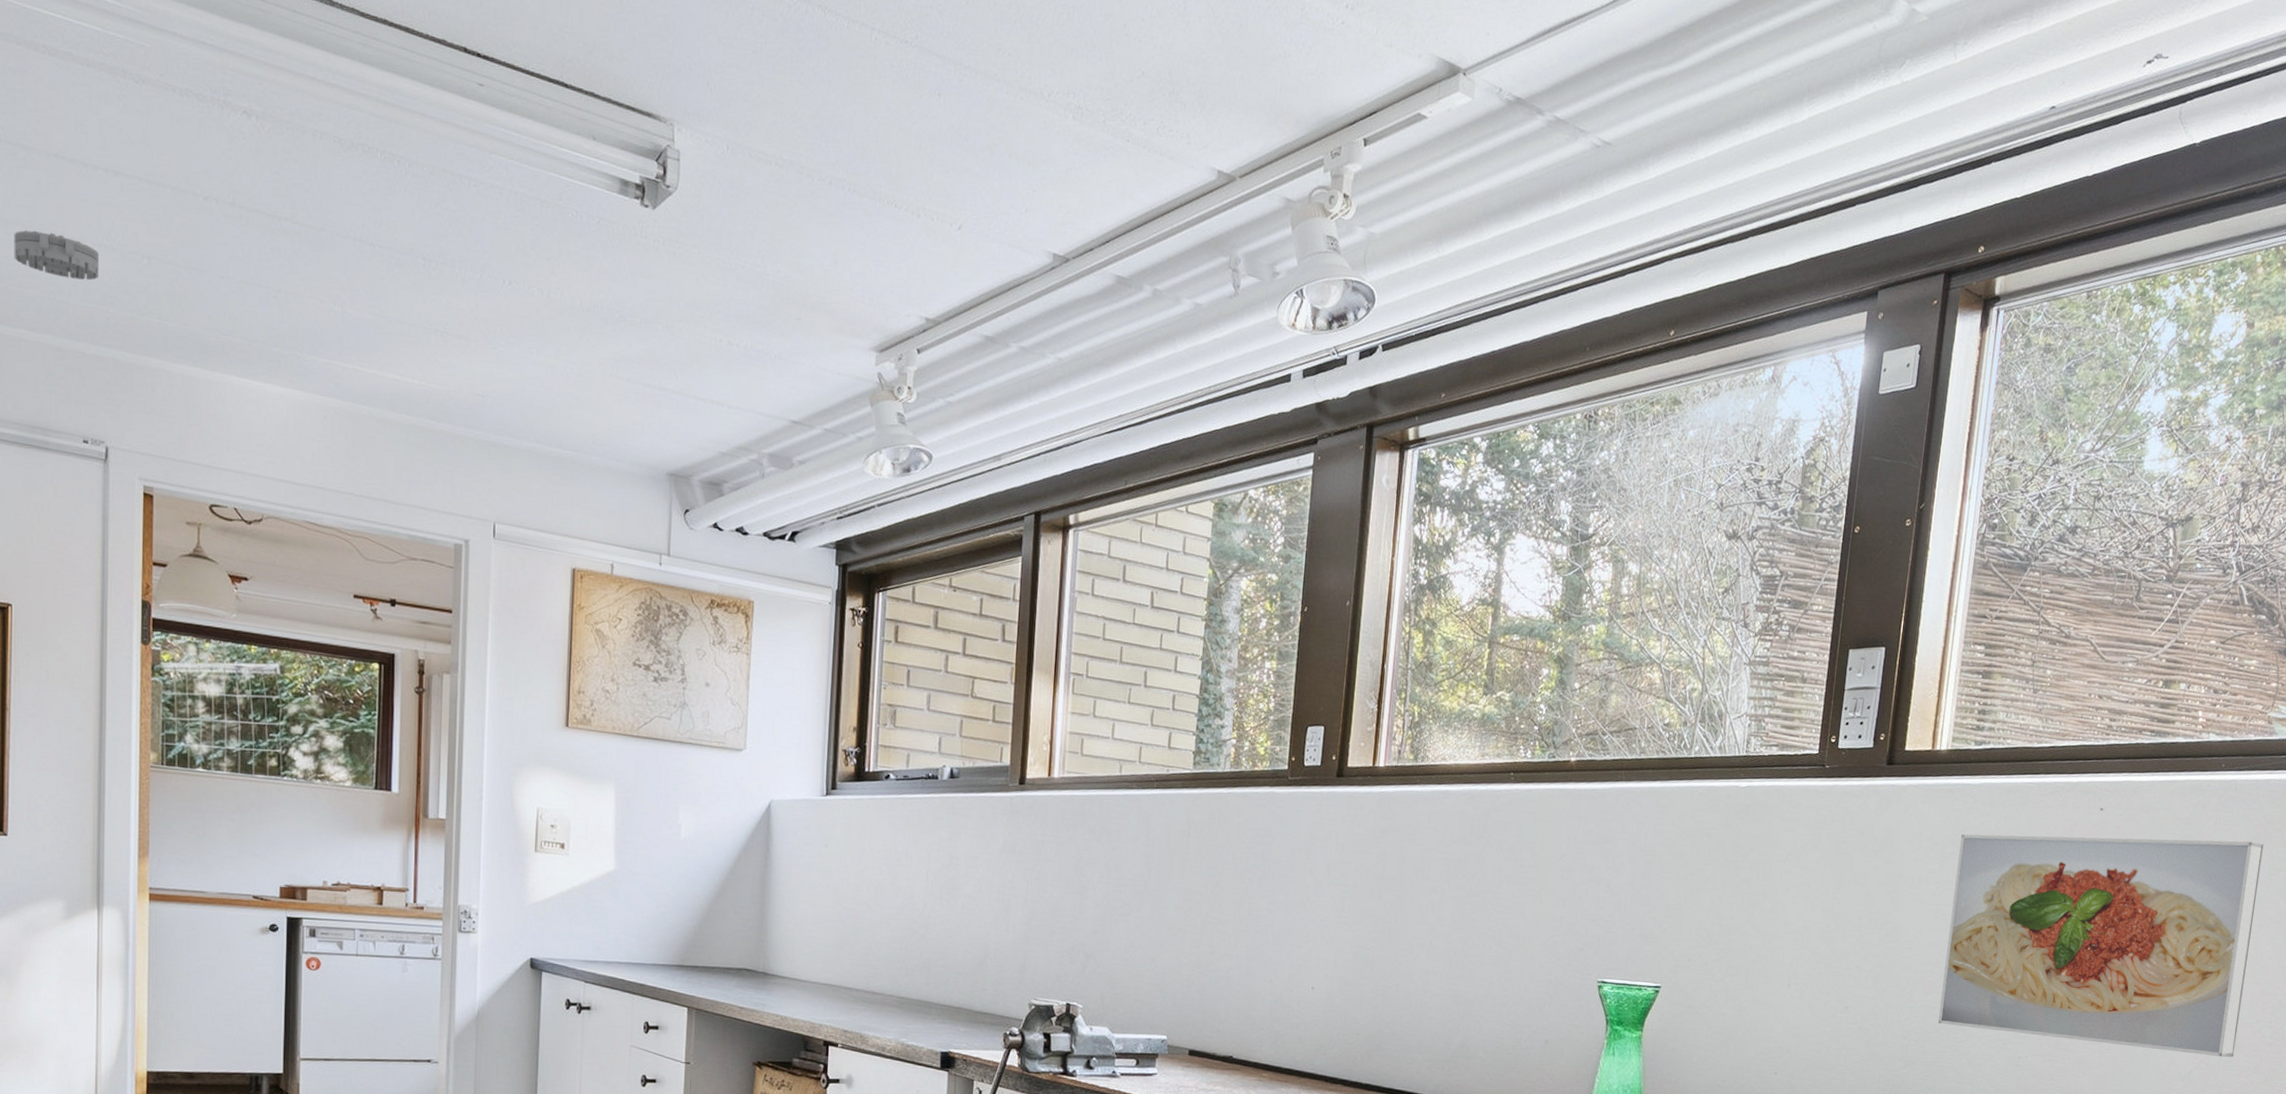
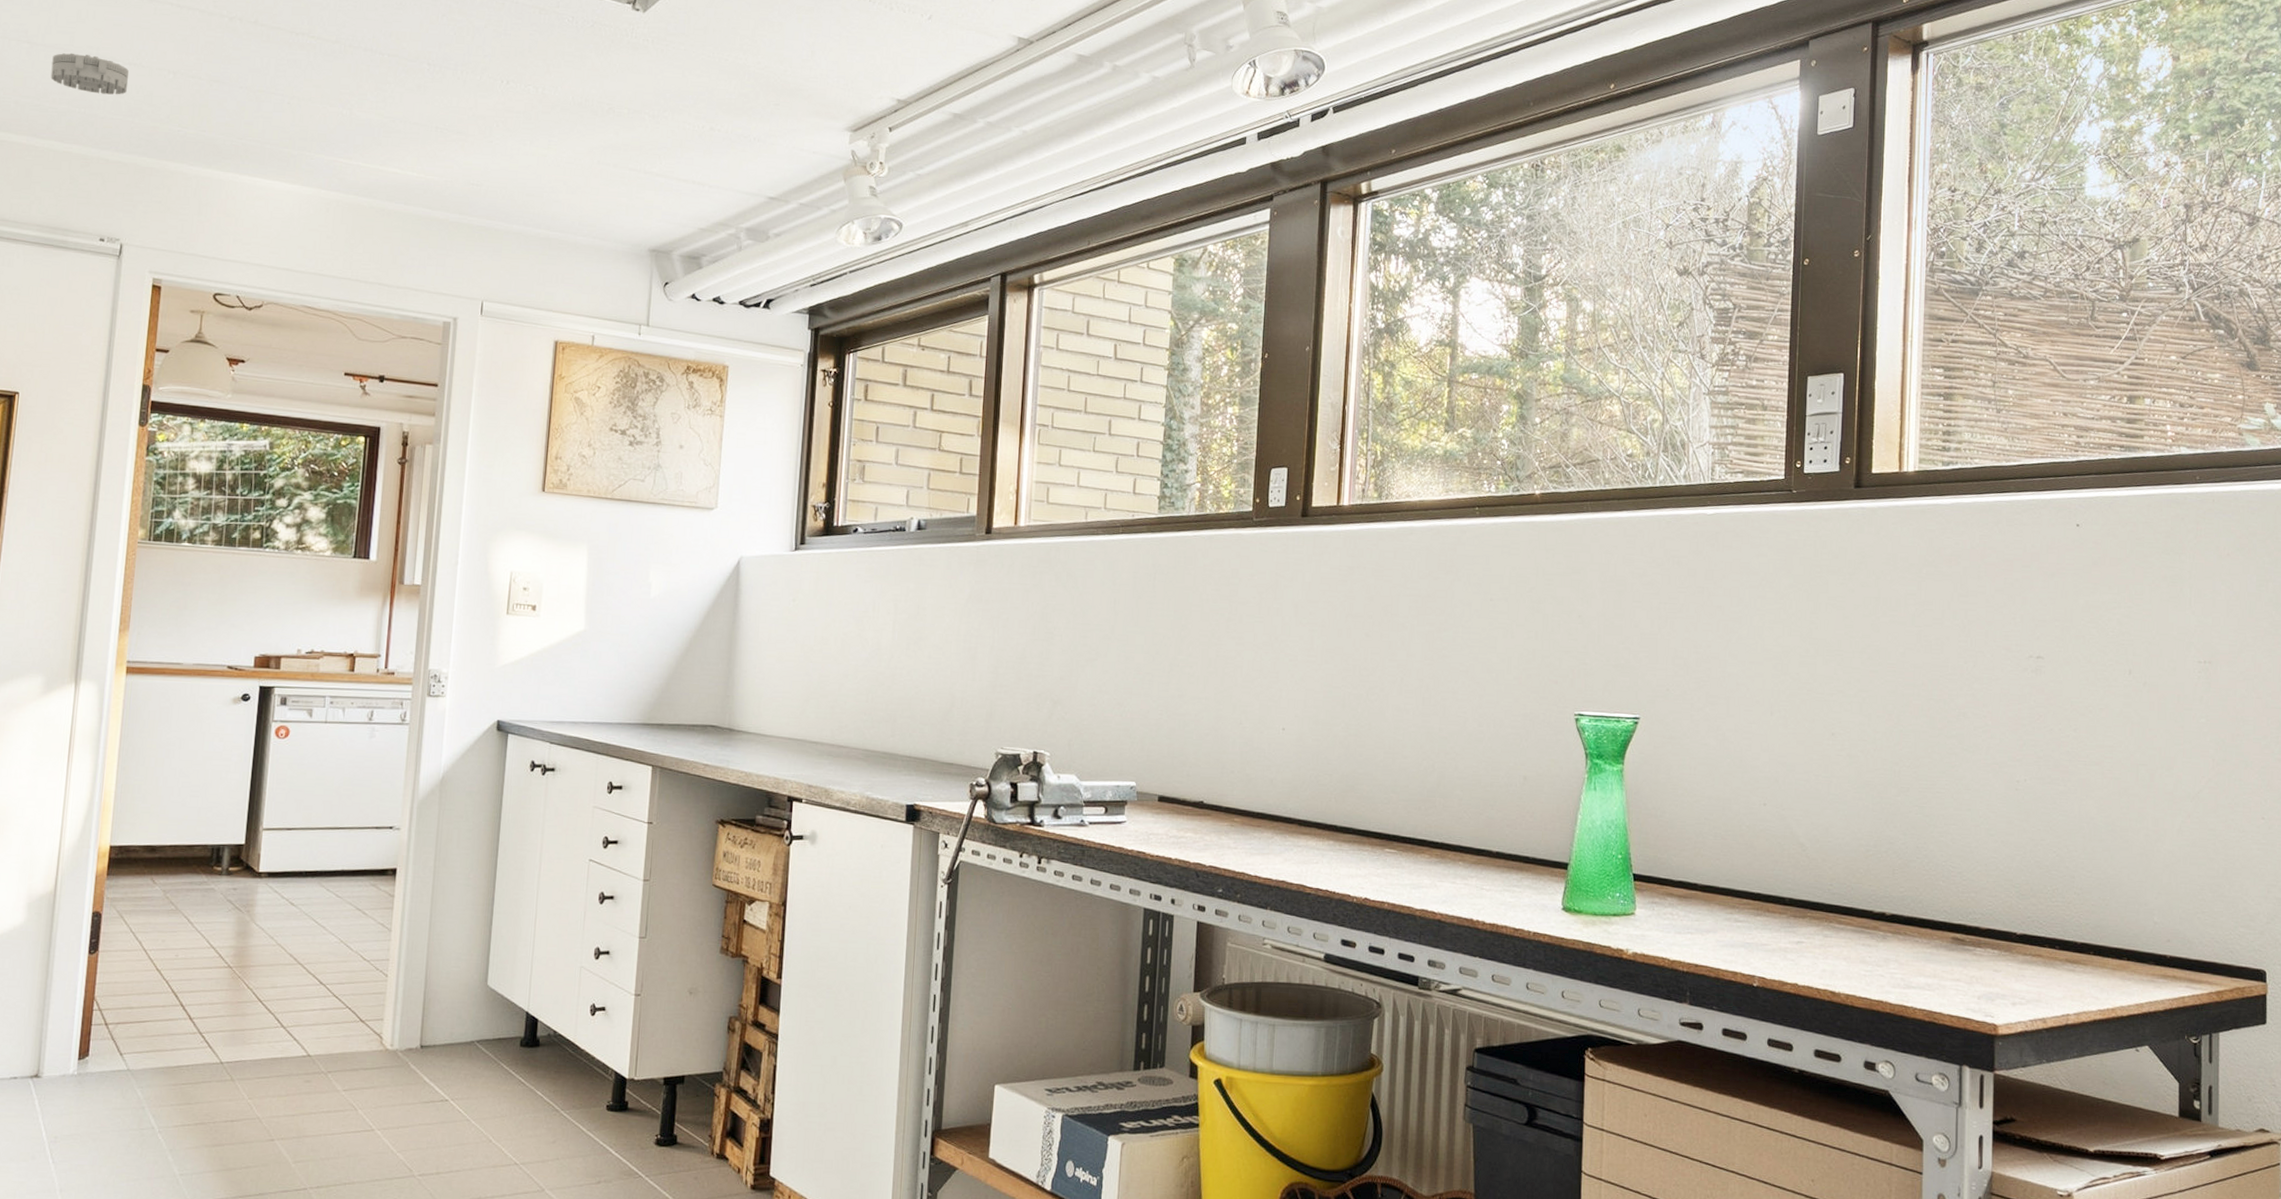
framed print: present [1938,834,2264,1057] -> none [1930,552,2249,775]

